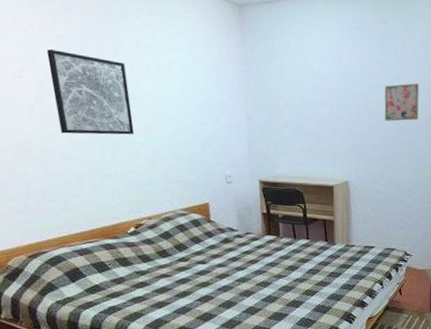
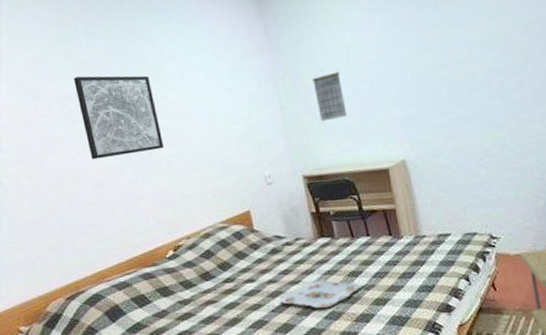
serving tray: none [226,270,295,292] -> present [279,280,360,308]
calendar: none [279,94,306,136] -> present [312,72,347,122]
wall art: present [384,83,420,121] -> none [430,35,476,84]

